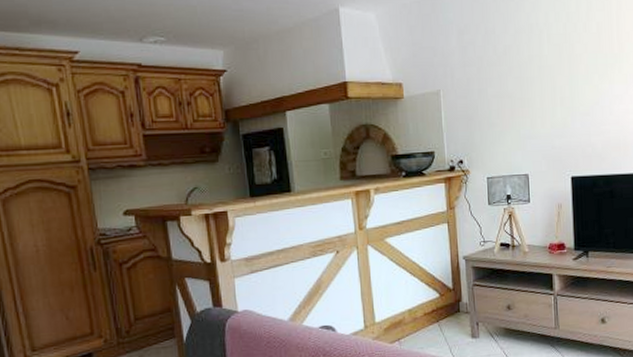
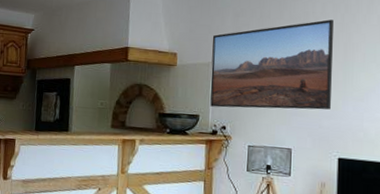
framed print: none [438,30,561,141] -> present [210,19,333,110]

